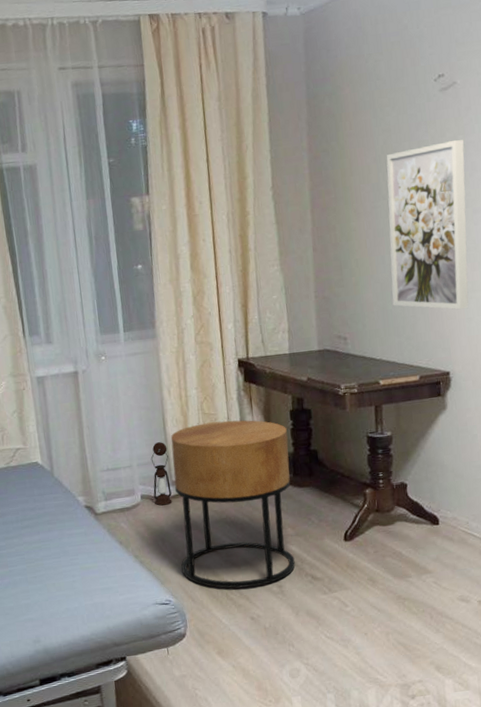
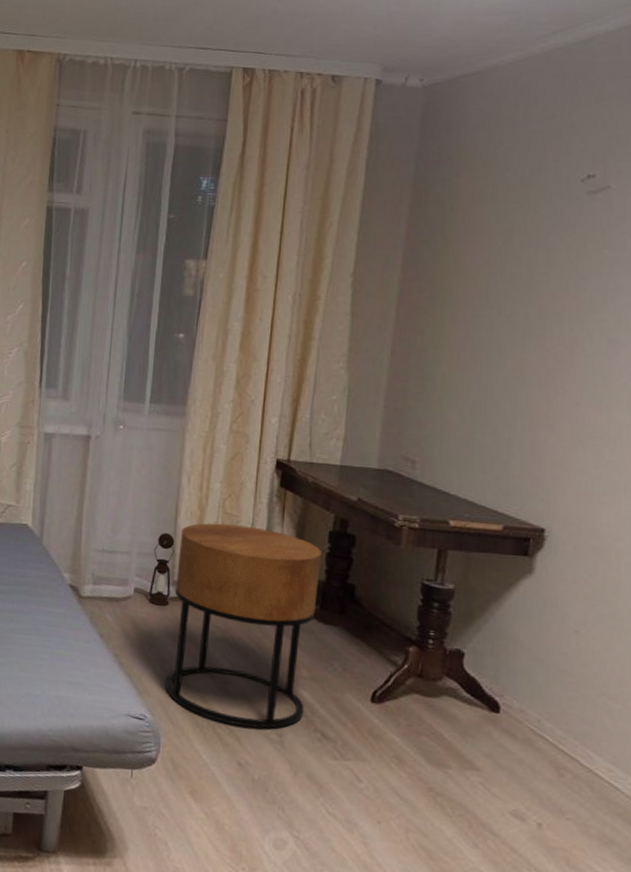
wall art: present [386,139,469,310] -> none [482,253,610,457]

